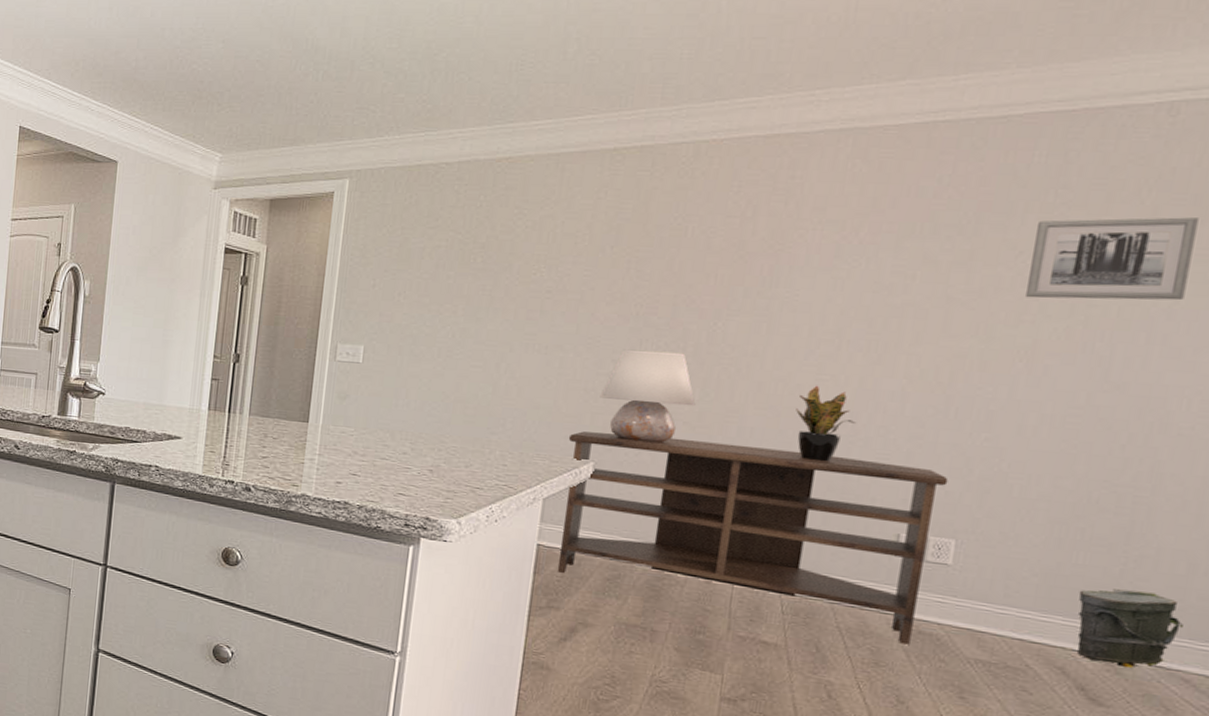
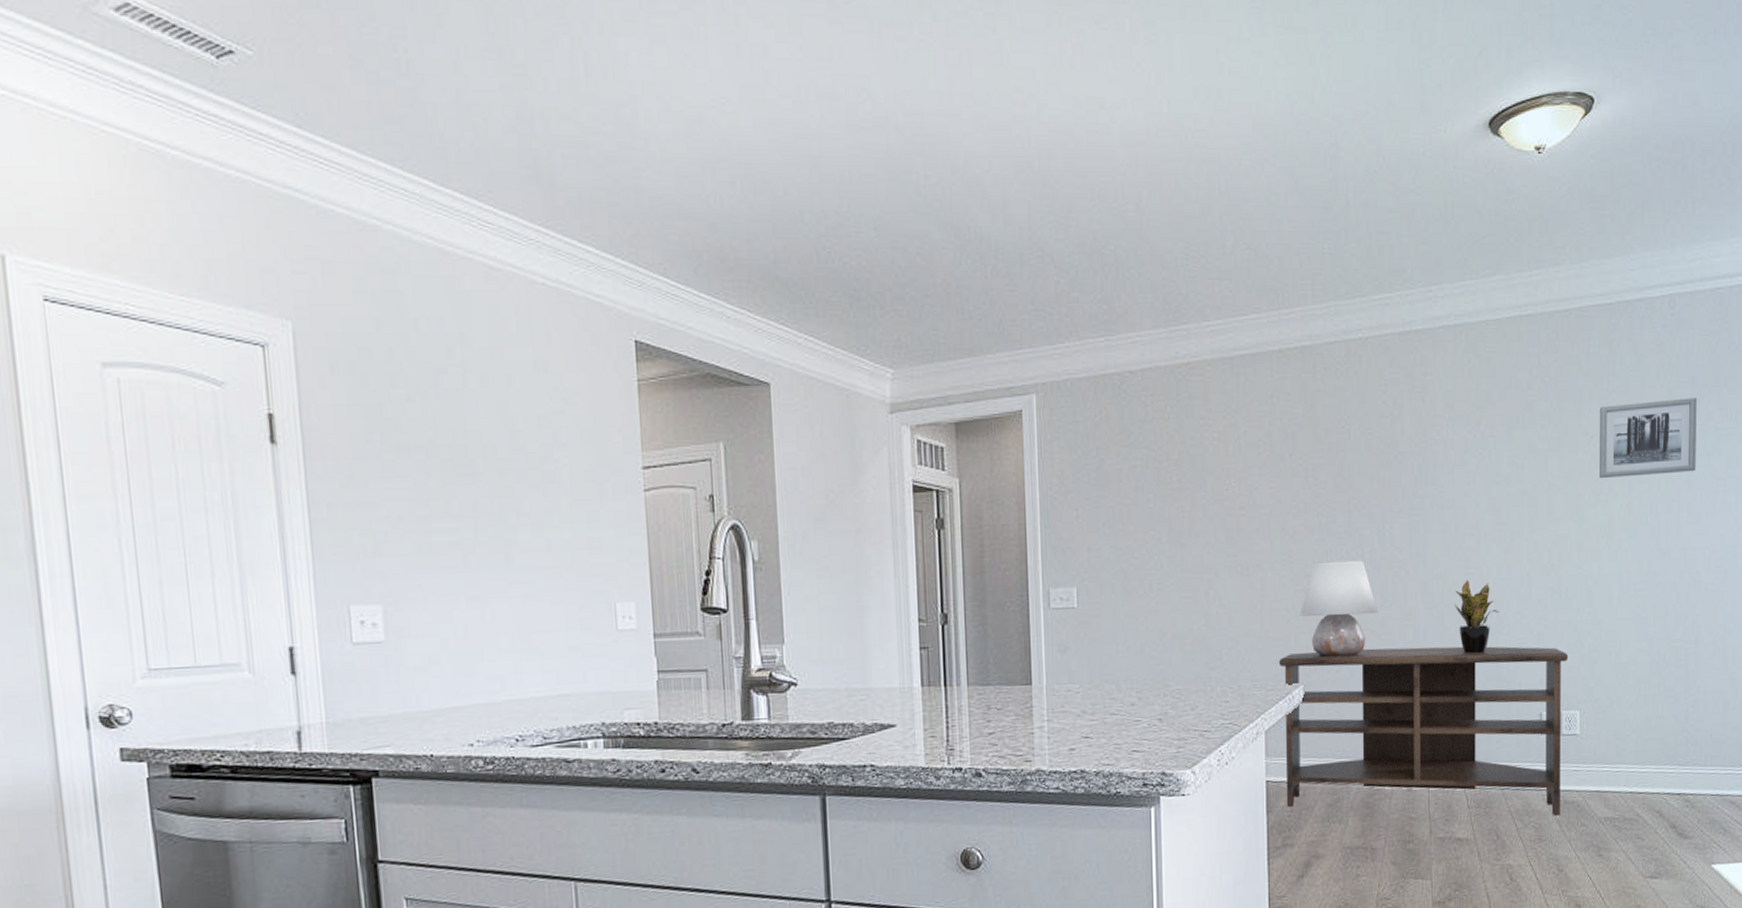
bag: present [1076,589,1183,668] -> none [1662,731,1726,800]

